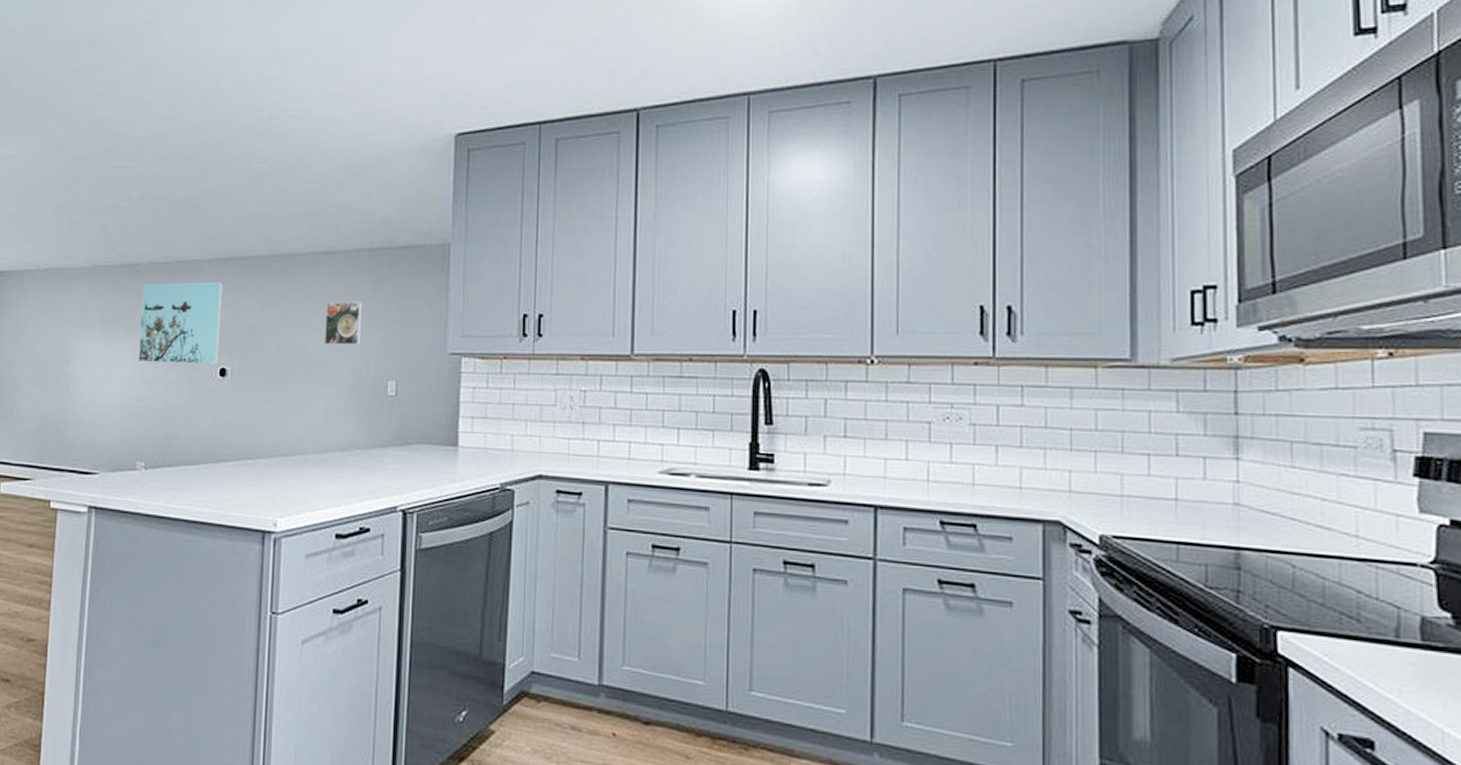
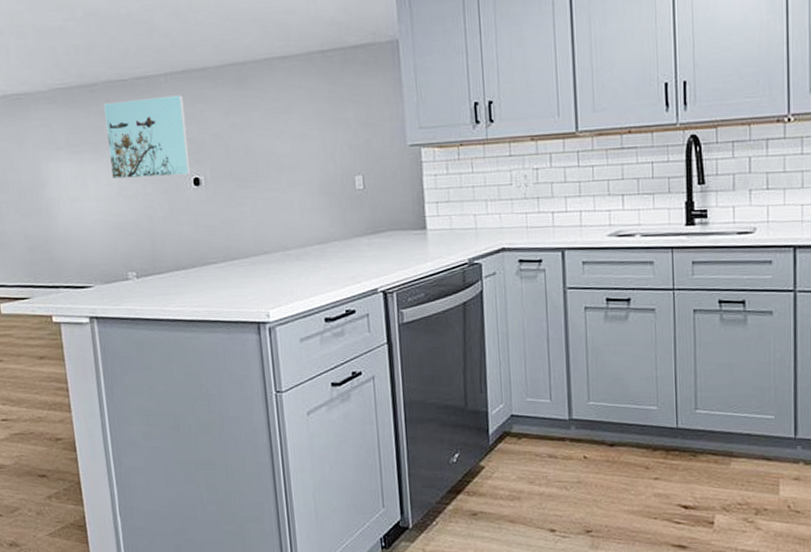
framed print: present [324,301,363,346] -> none [286,103,325,147]

